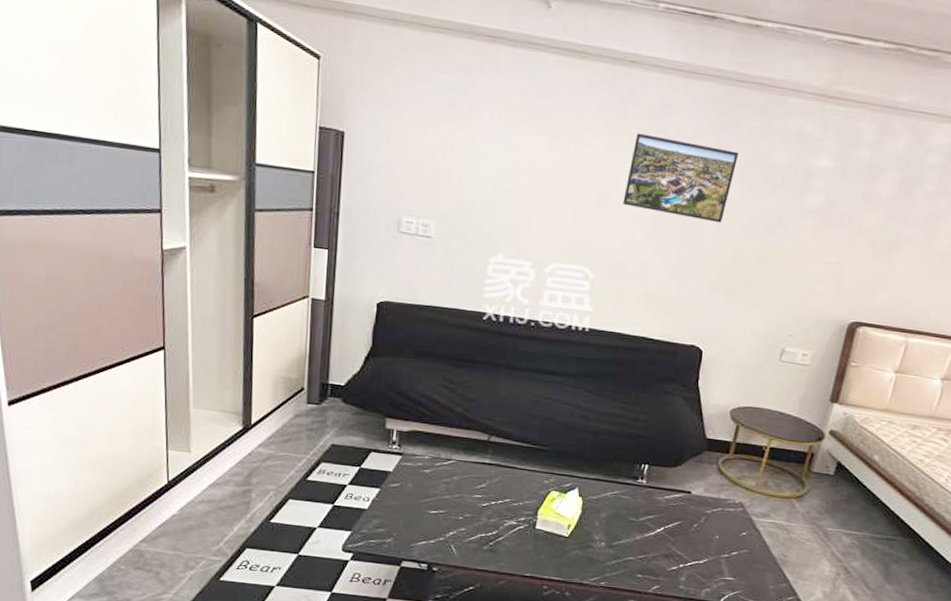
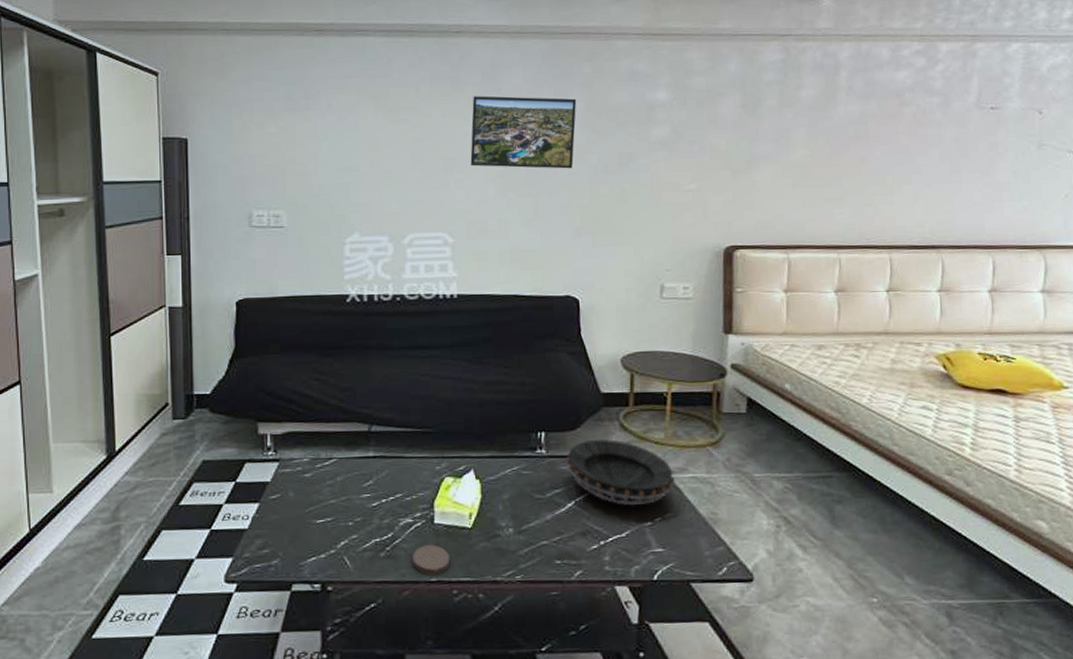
coaster: none [511,545,546,571] -> present [413,545,450,575]
decorative bowl: none [662,478,758,539] -> present [566,438,675,506]

